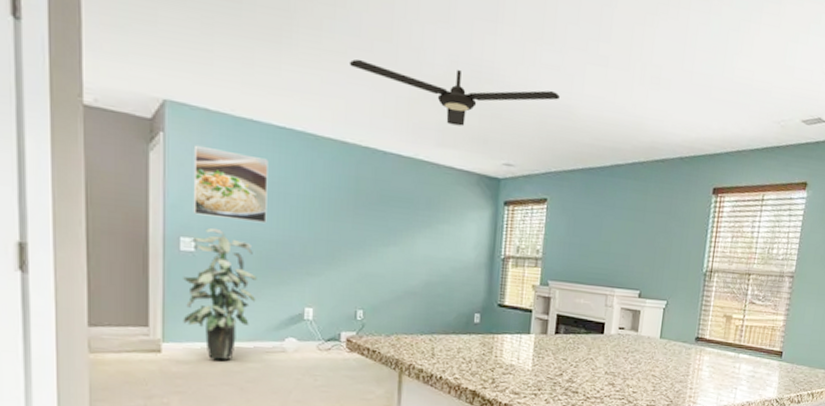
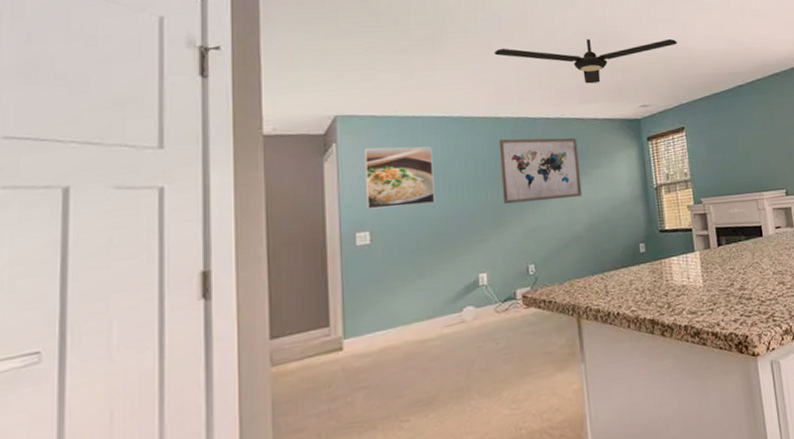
indoor plant: present [183,227,257,360] -> none [361,217,432,346]
wall art: none [339,168,428,251] -> present [499,137,583,204]

